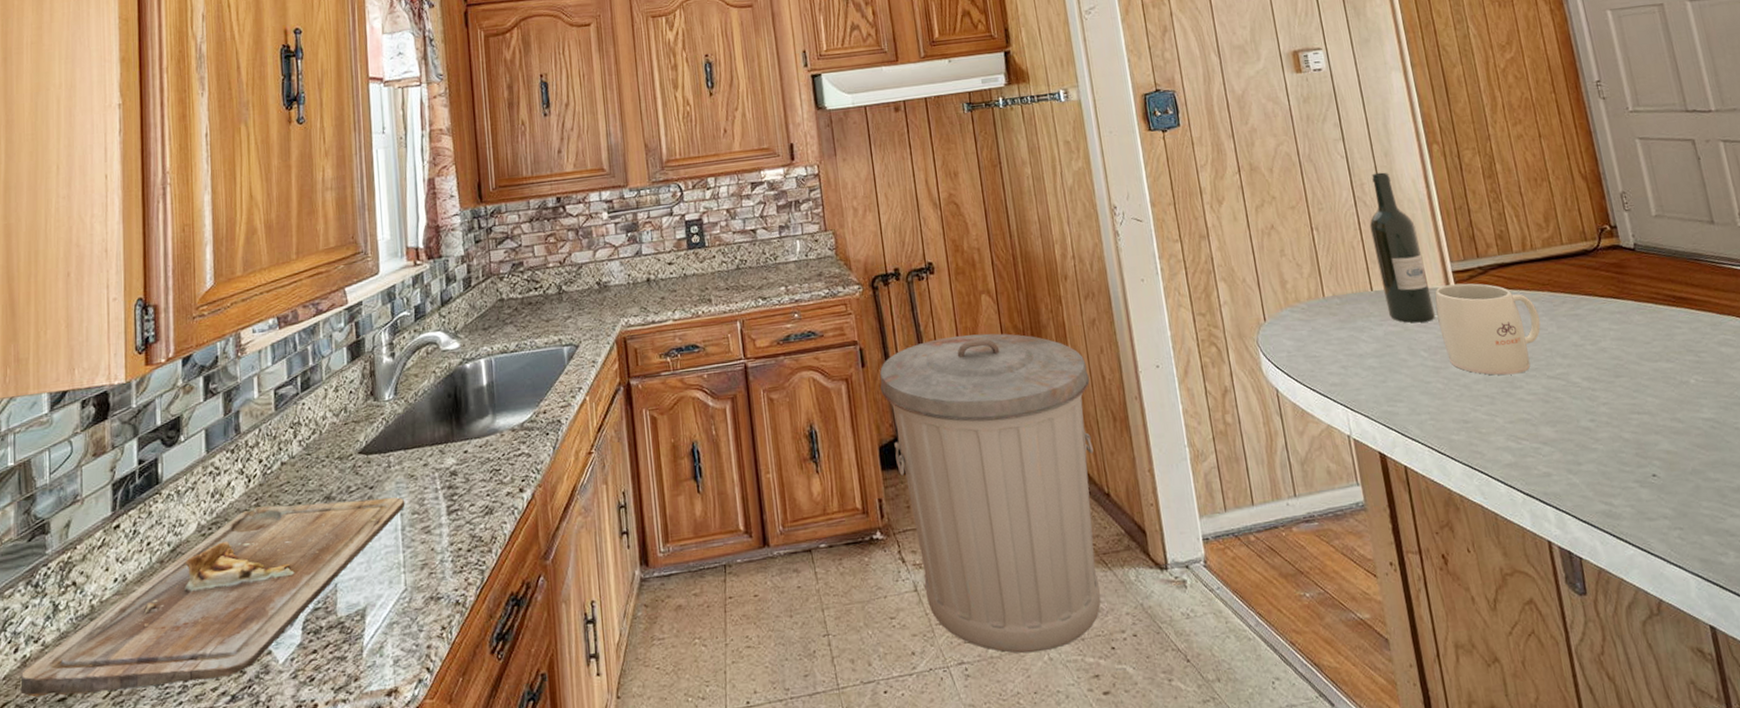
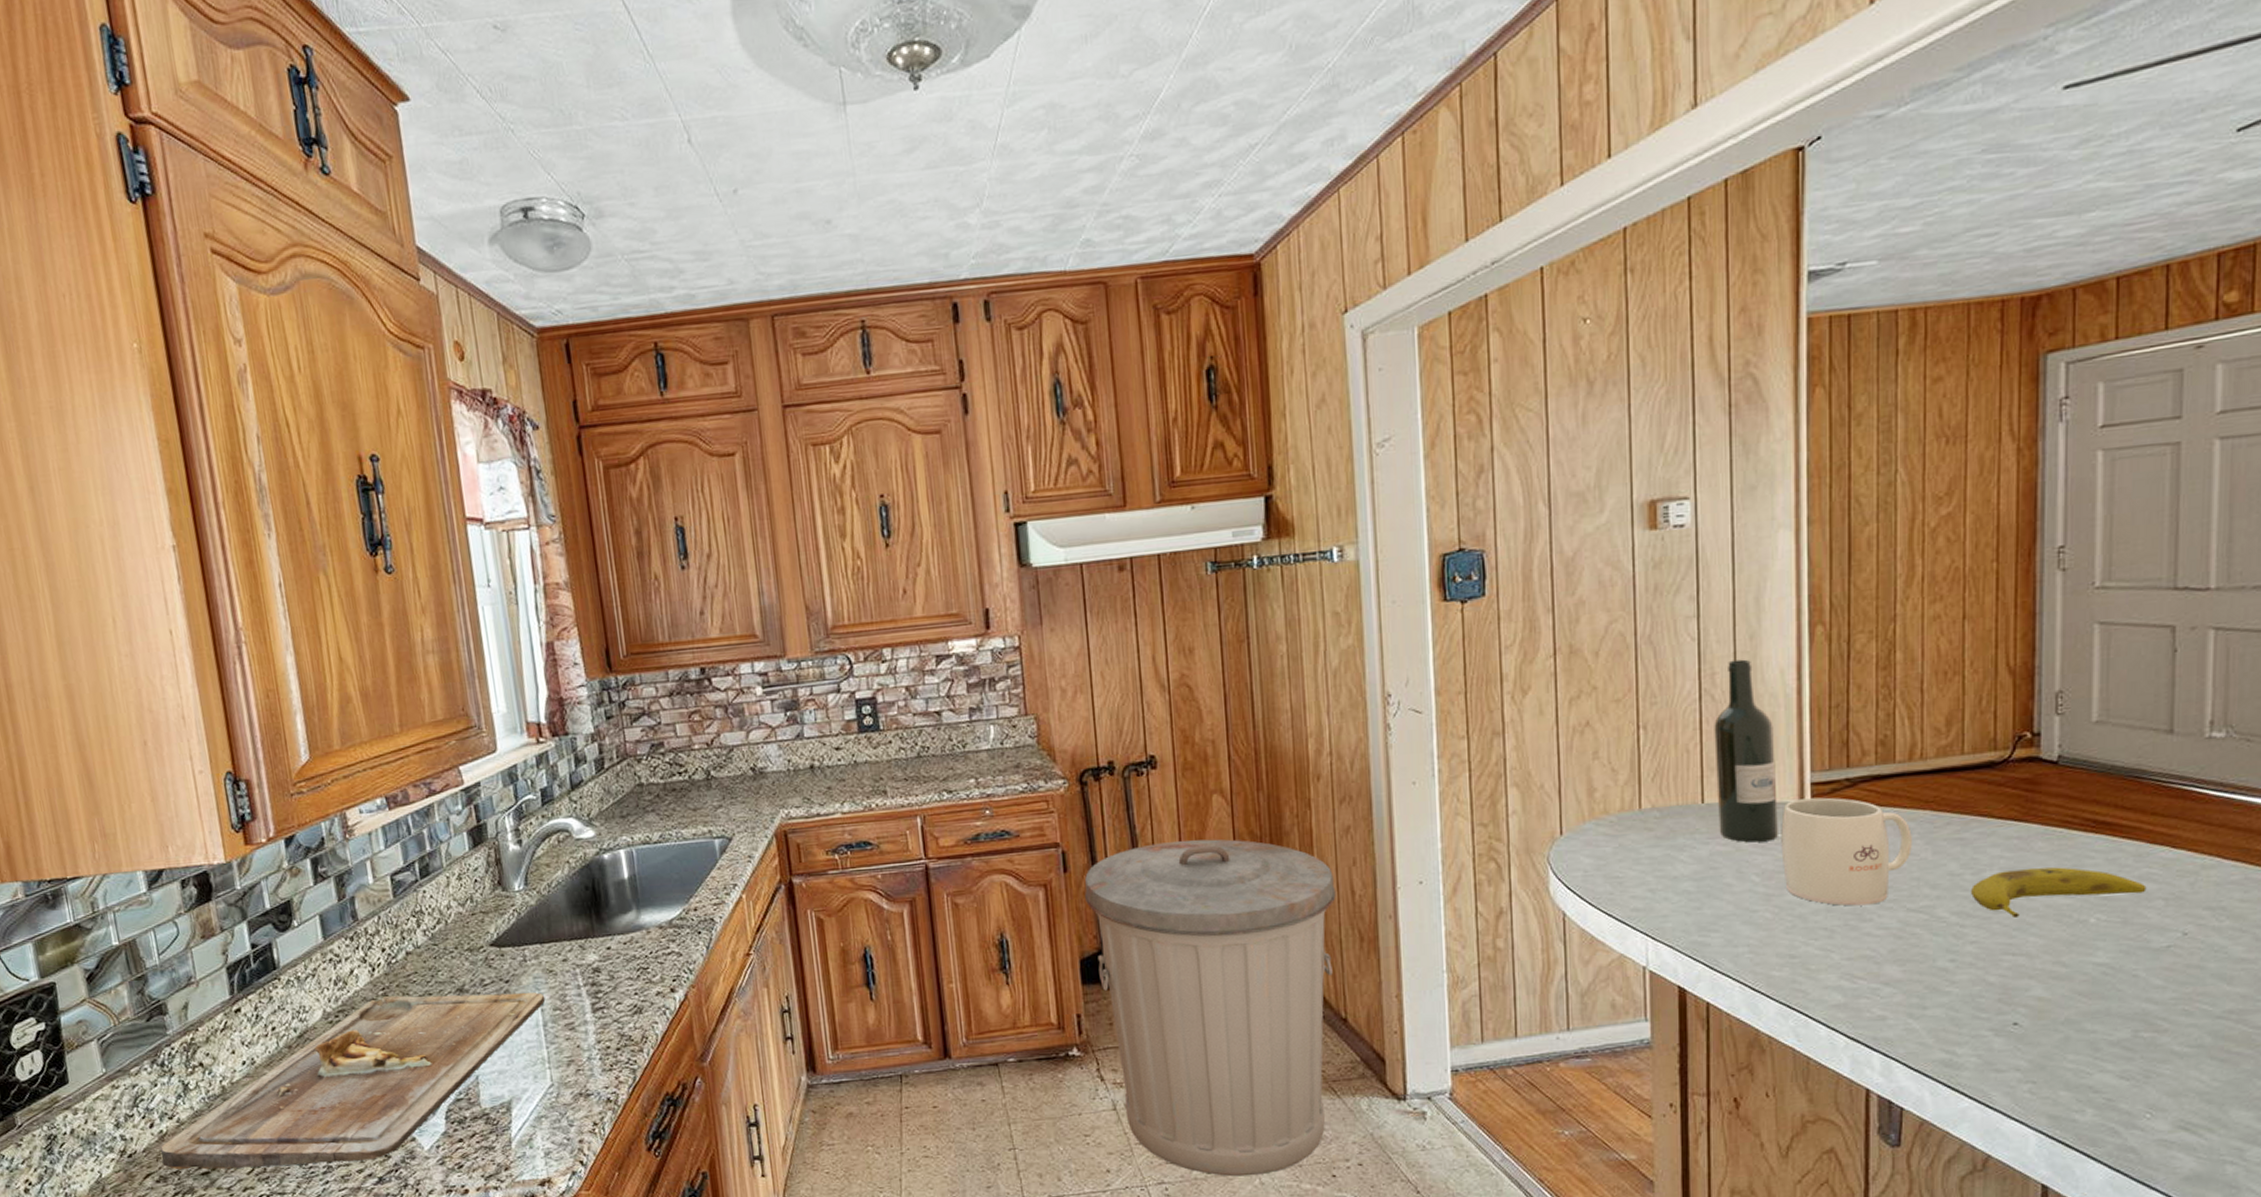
fruit: none [1593,336,1727,381] -> present [1971,867,2147,918]

